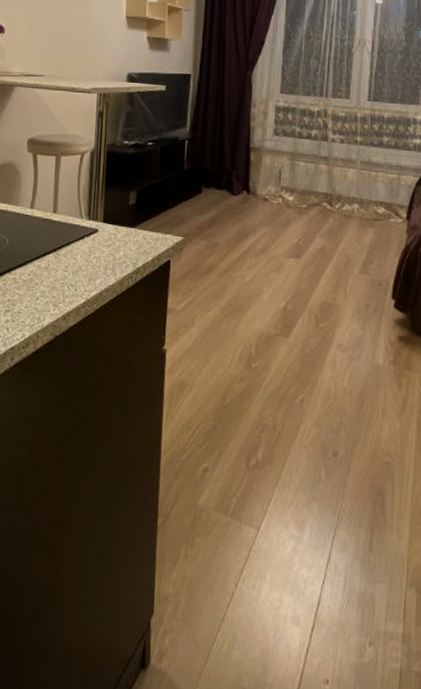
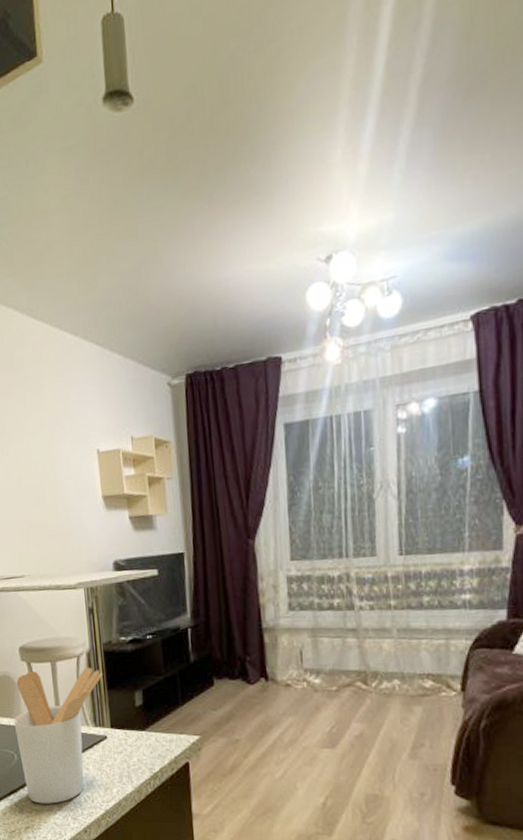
utensil holder: none [11,162,103,290] -> present [13,667,103,804]

